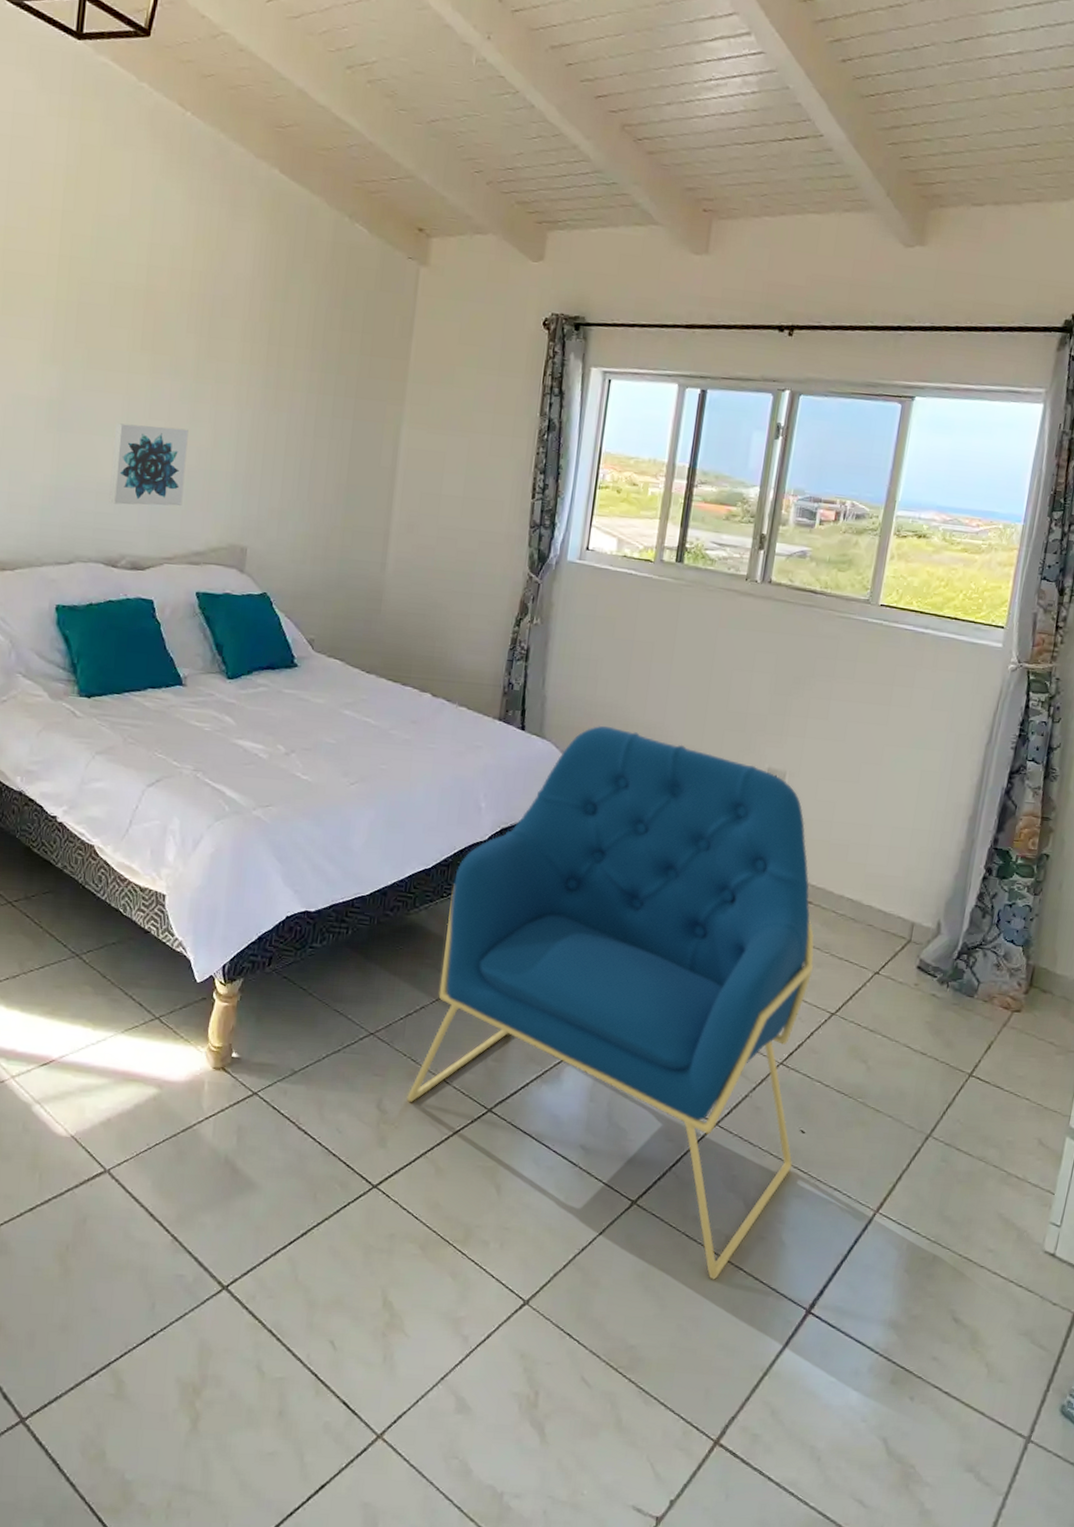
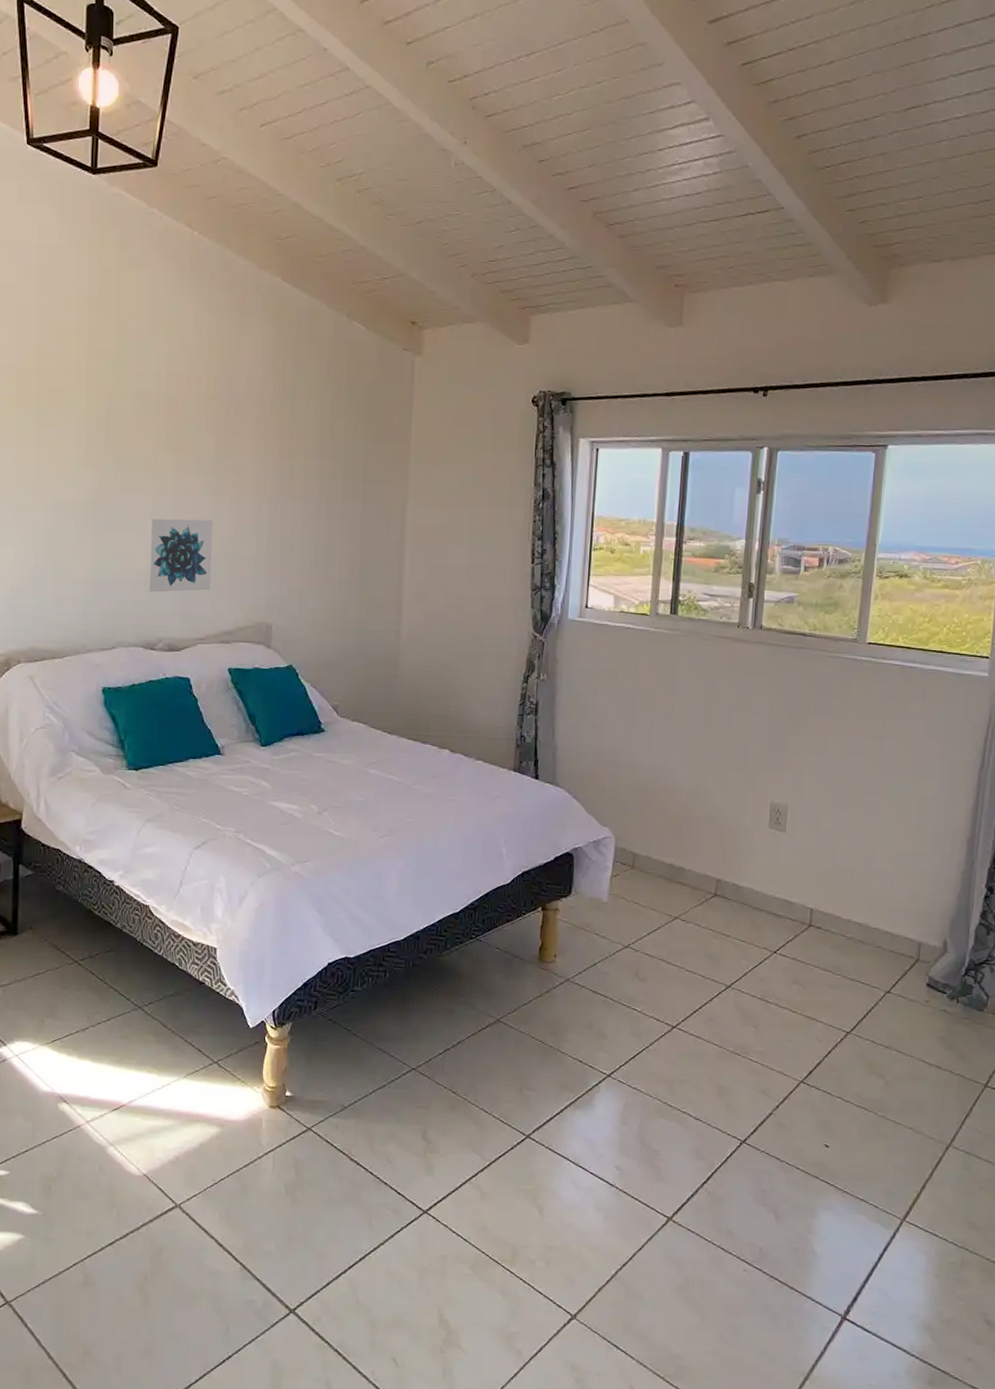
armchair: present [406,725,814,1280] -> none [450,770,827,1290]

